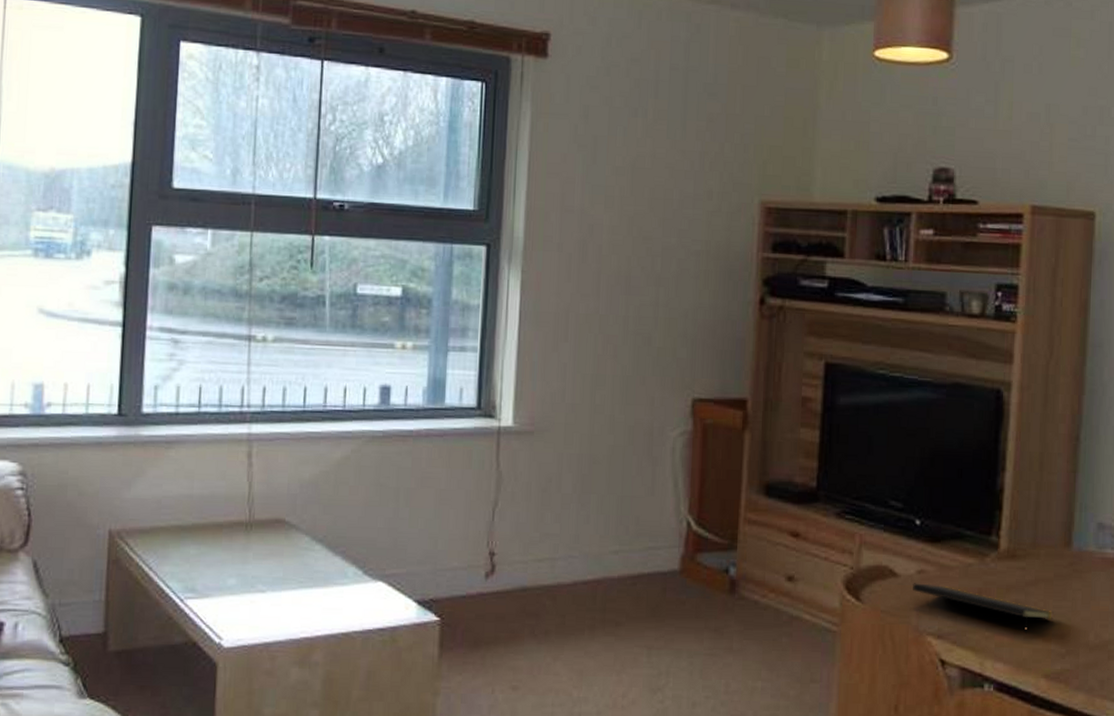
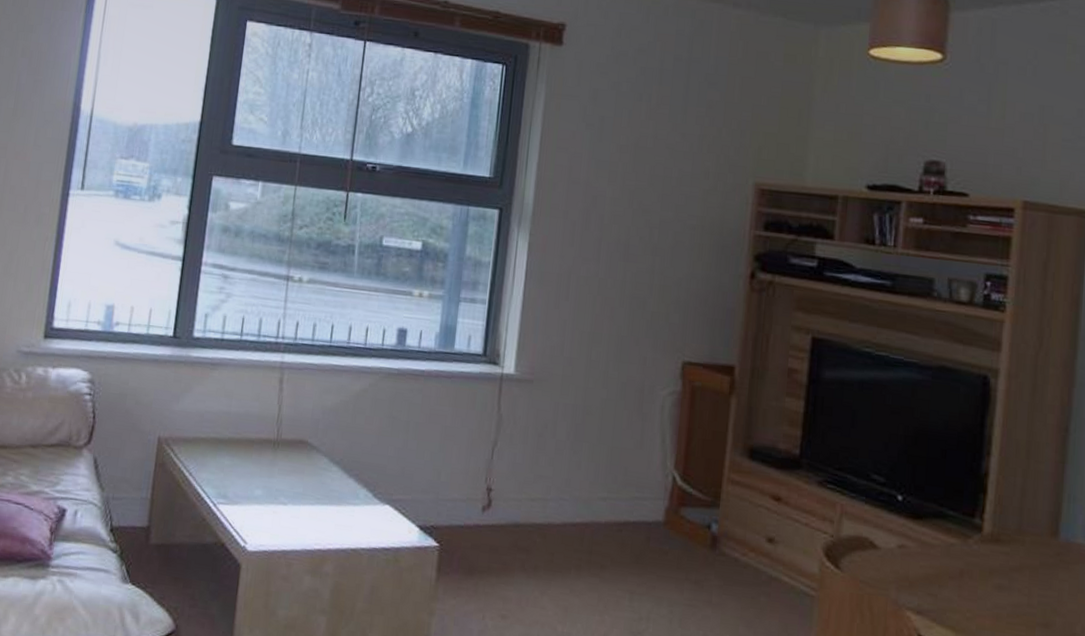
notepad: present [913,583,1054,635] -> none [893,557,1039,620]

